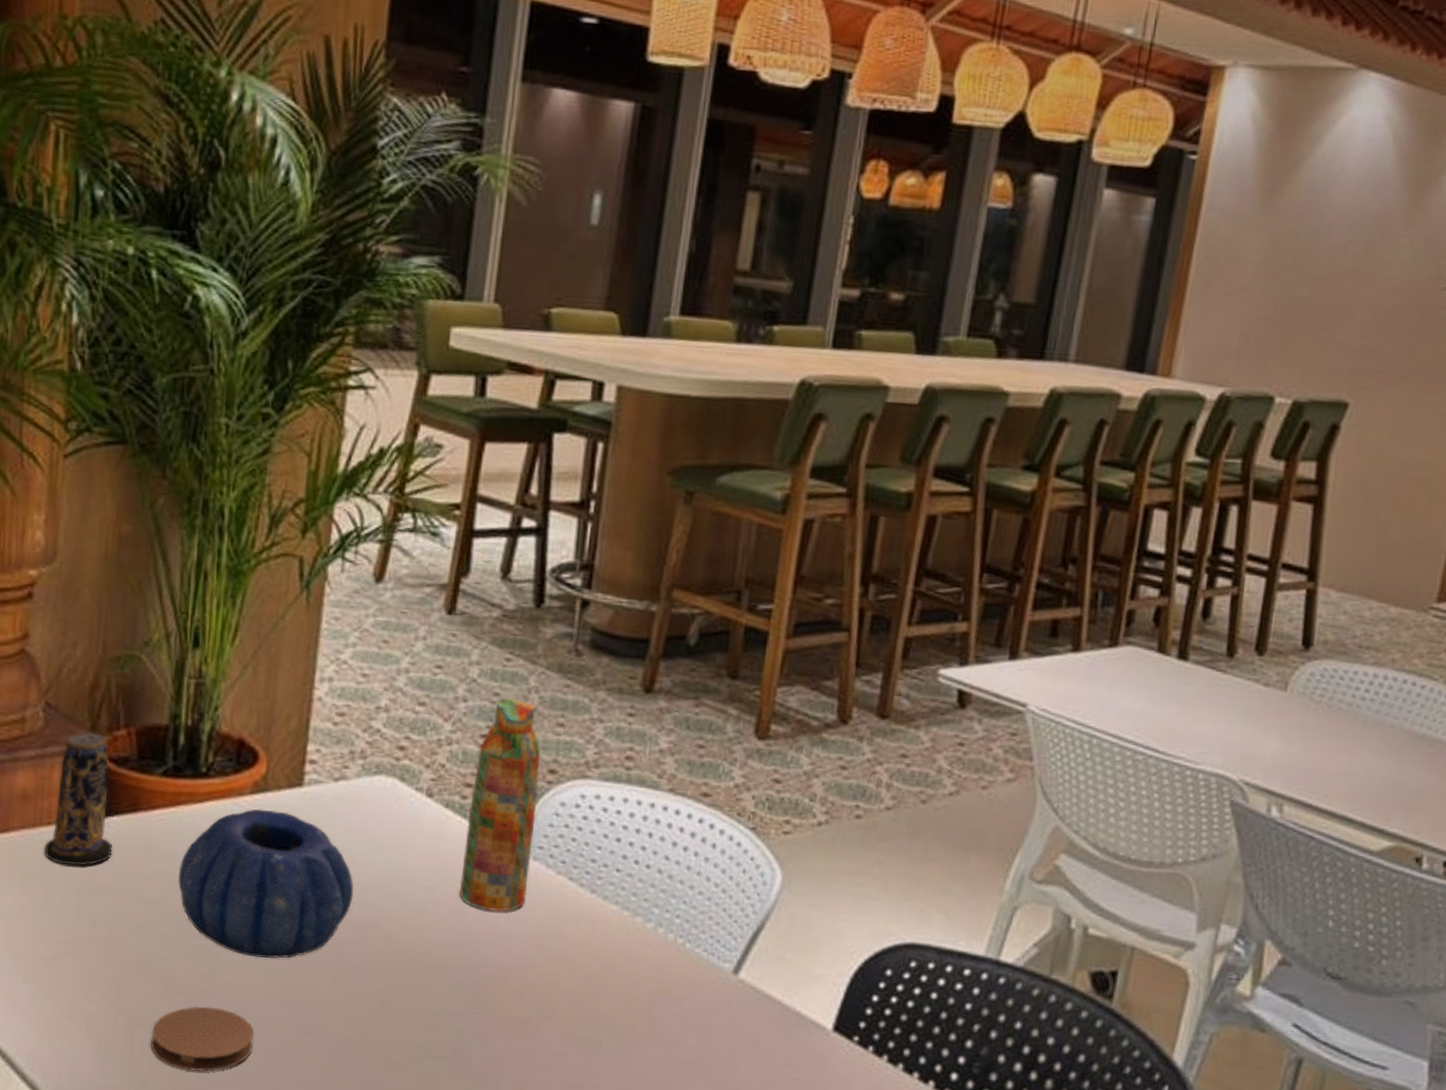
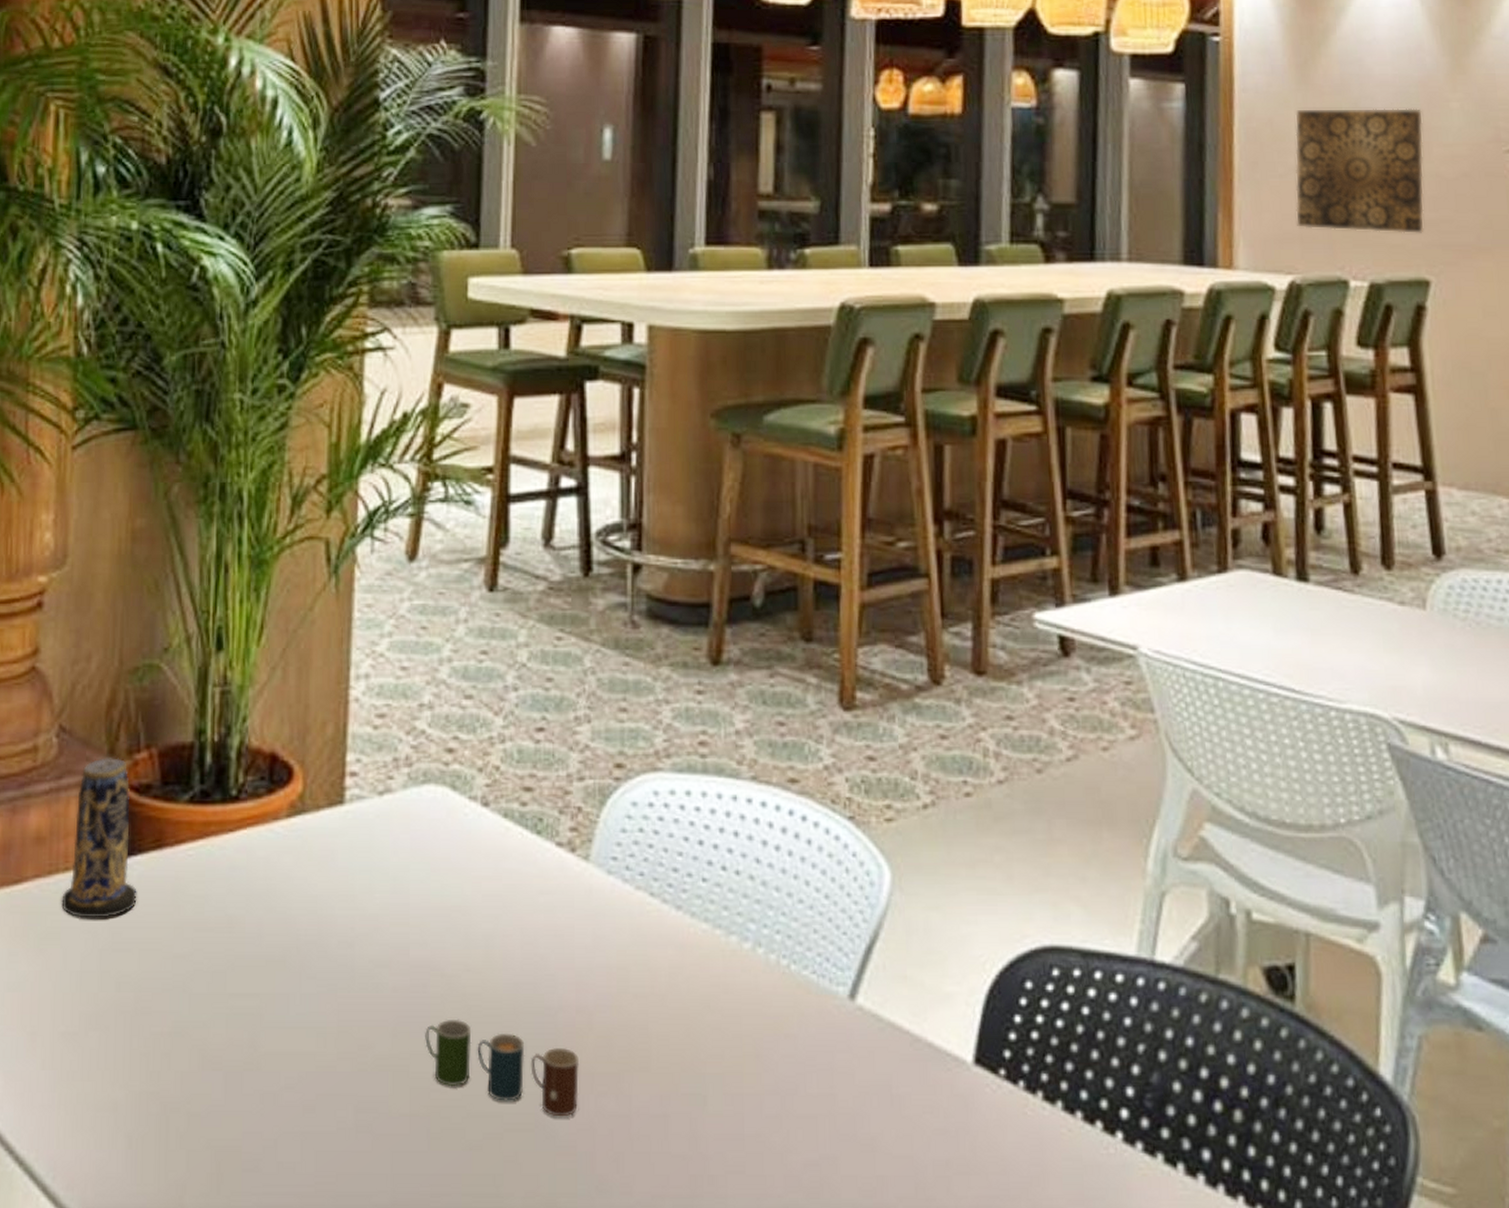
coaster: present [150,1006,255,1072] -> none [187,1084,306,1168]
decorative bowl: present [177,809,354,959] -> none [211,834,409,1018]
cup: none [362,967,494,1050] -> present [425,1019,579,1117]
water bottle: present [460,699,541,912] -> none [527,684,606,940]
wall art: none [1236,233,1373,360] -> present [1295,108,1424,234]

